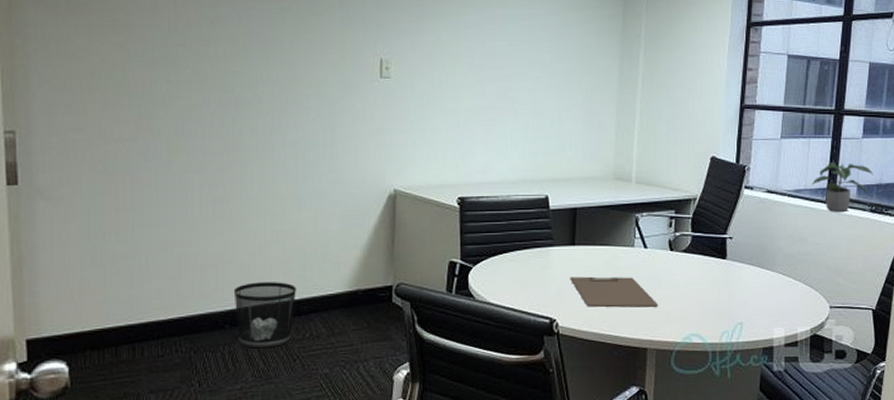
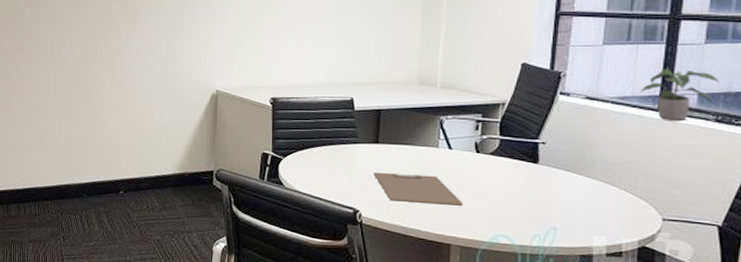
waste bin: present [233,282,296,349] -> none [90,162,137,215]

